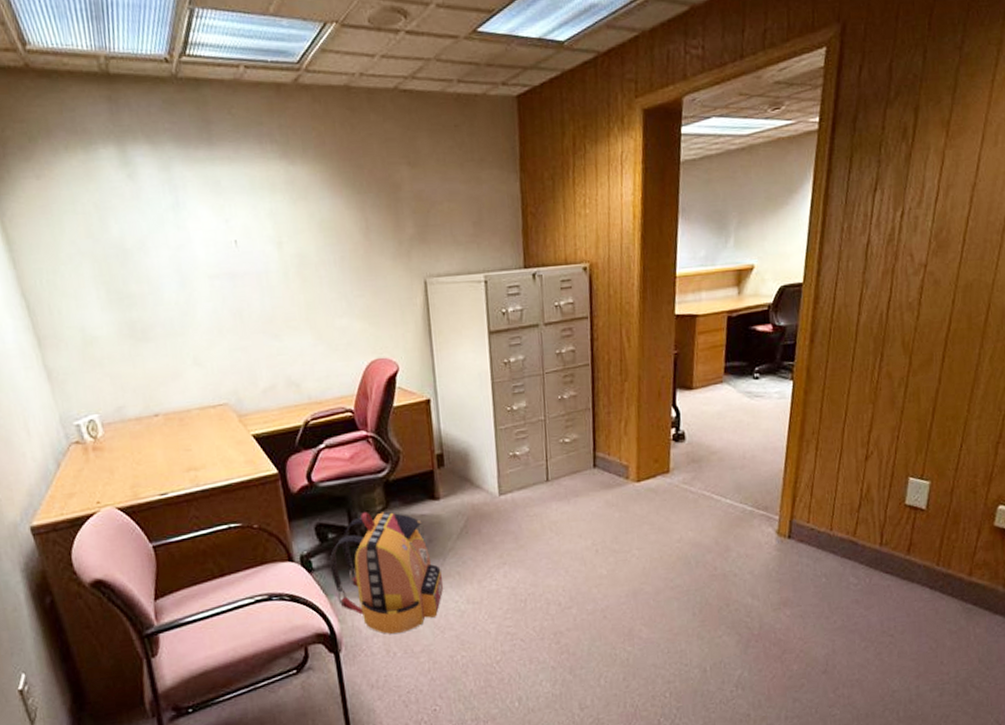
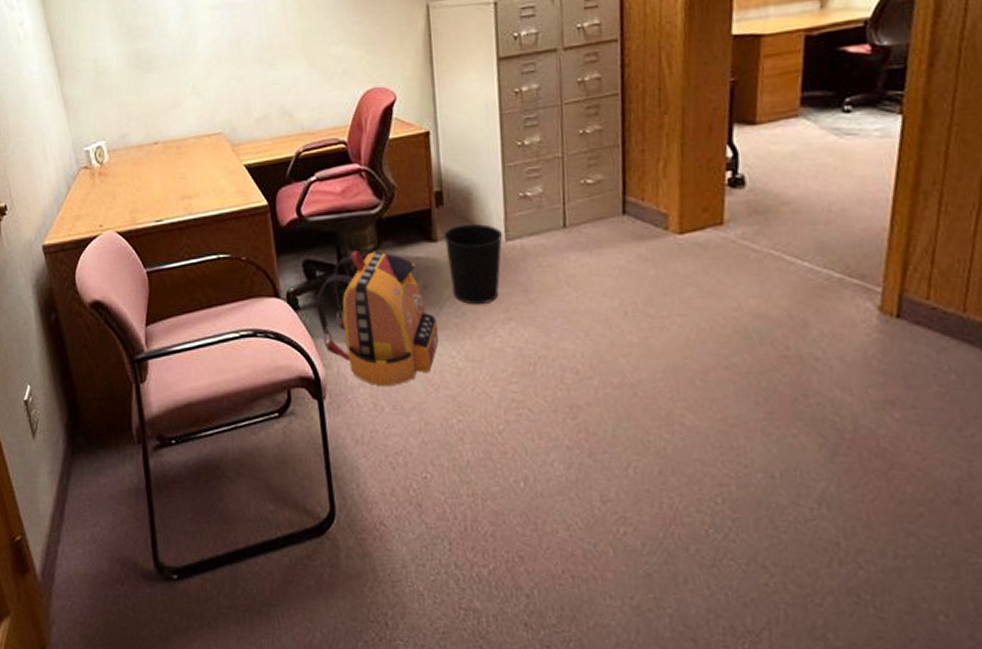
wastebasket: none [445,481,497,554] -> present [443,223,503,305]

